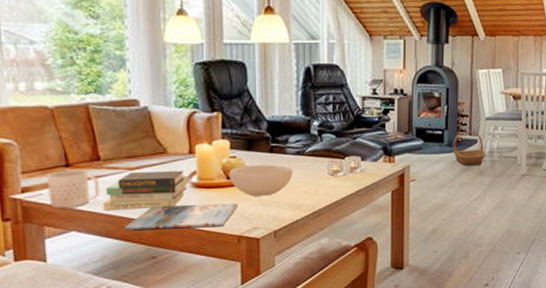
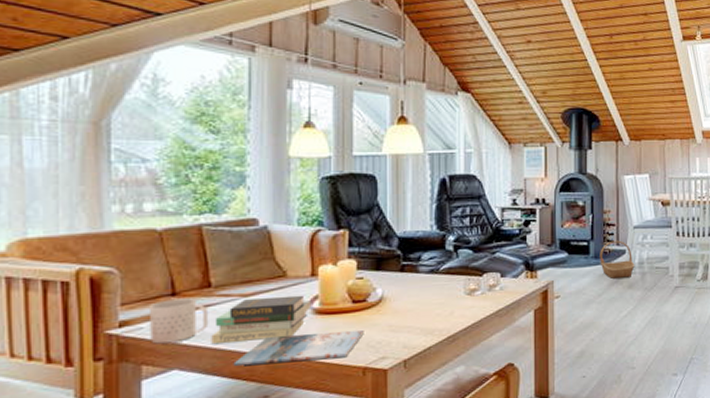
bowl: present [228,164,293,197] -> none [354,285,426,322]

